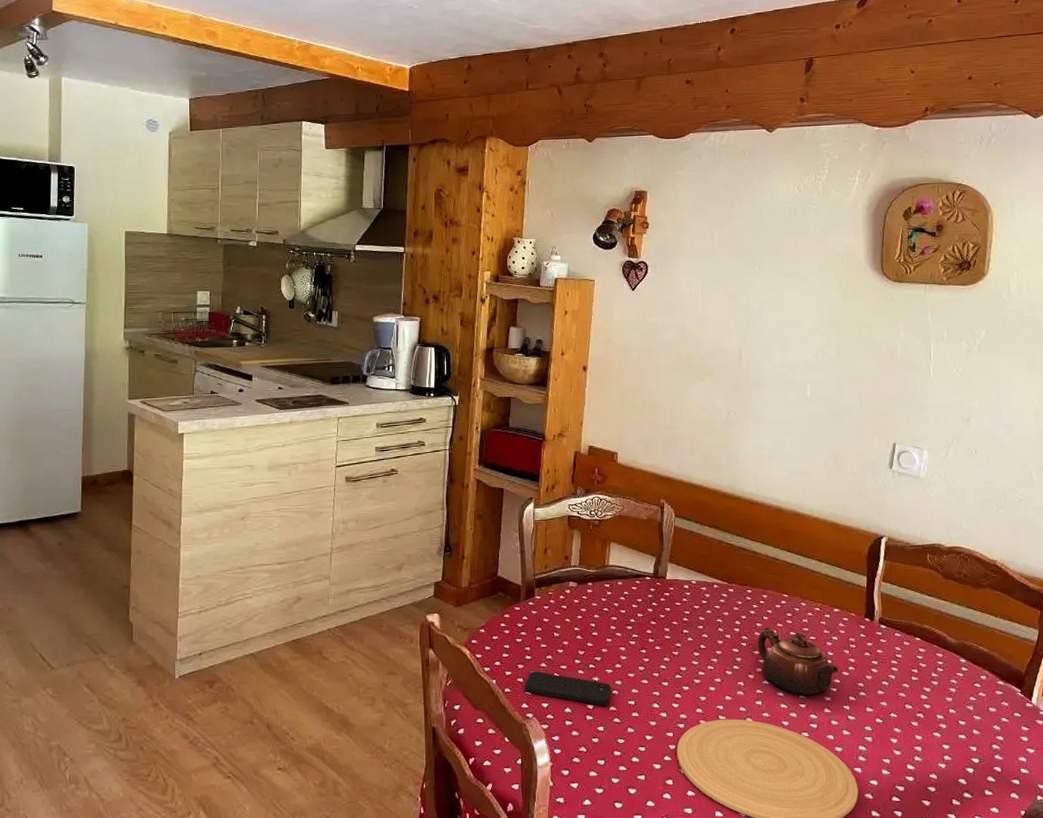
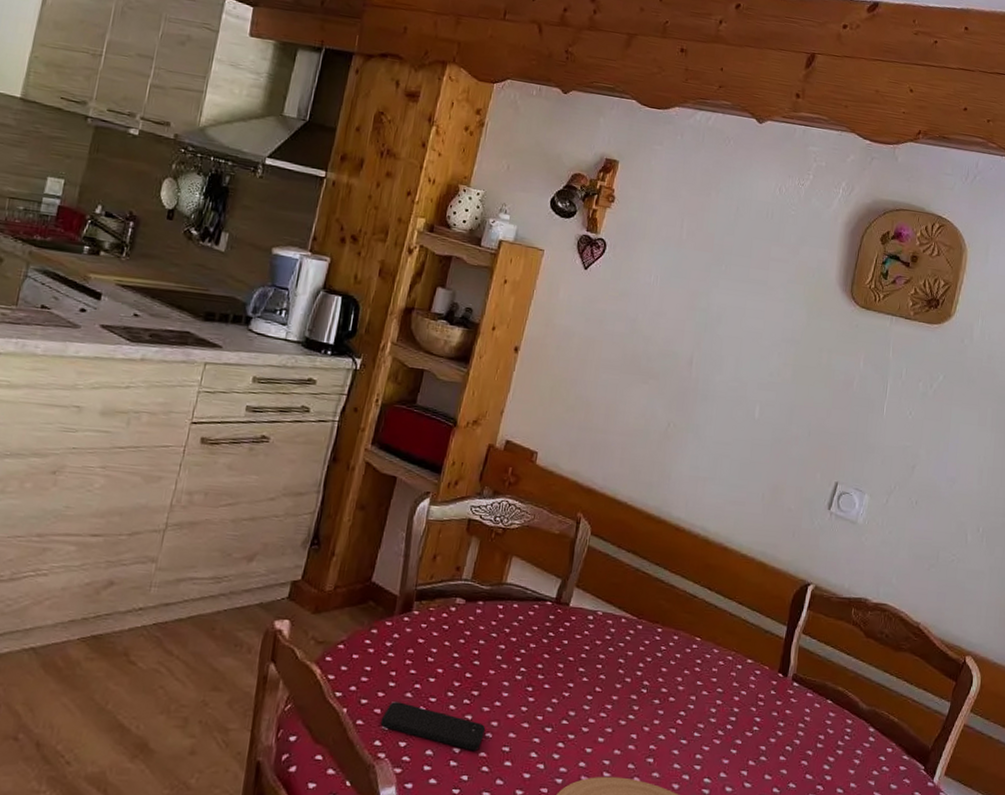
teapot: present [757,627,838,696] -> none [659,673,742,757]

